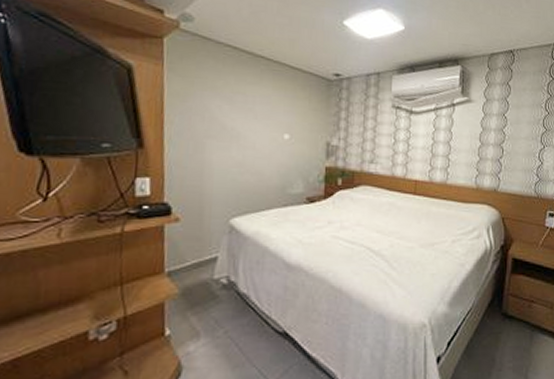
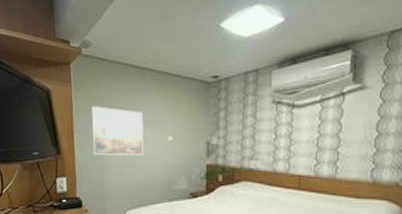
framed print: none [188,92,256,154] -> present [91,106,144,155]

